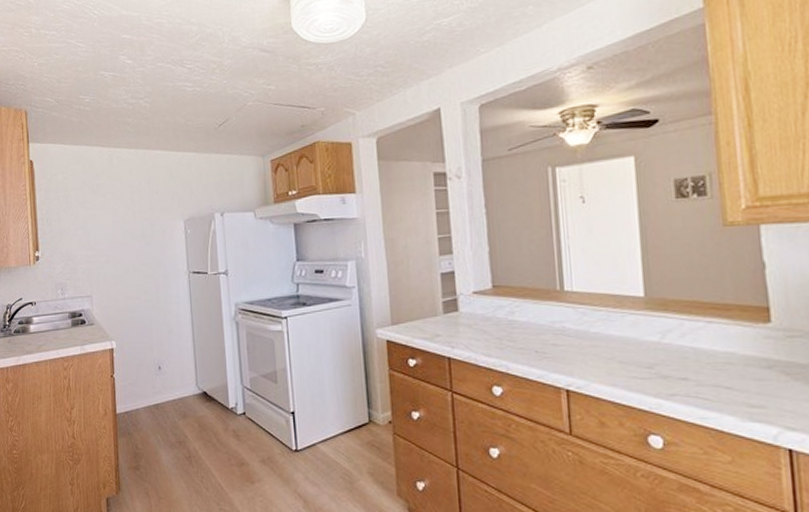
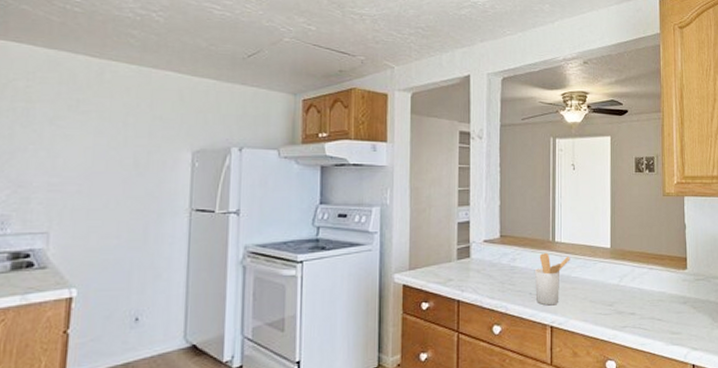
utensil holder: none [539,305,587,366] -> present [534,253,570,306]

